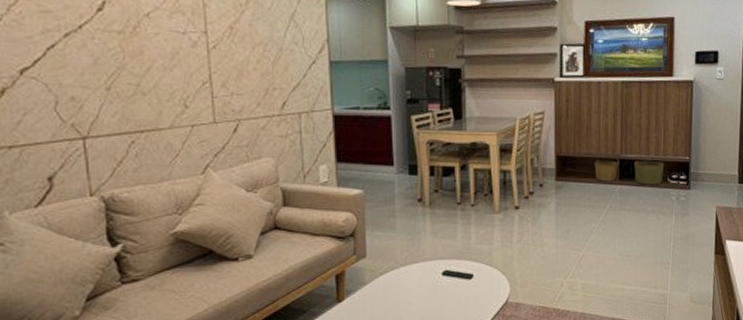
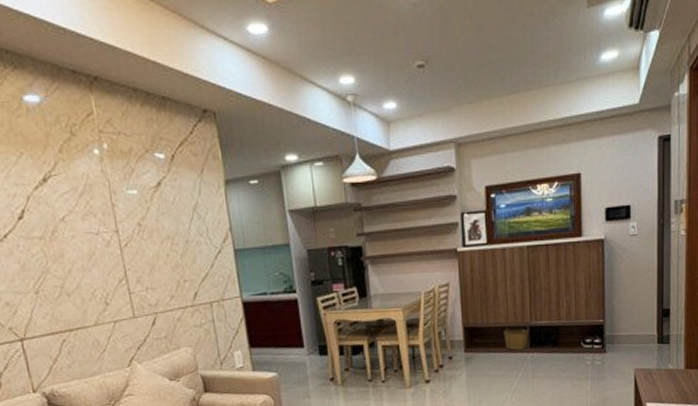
basket: present [634,160,663,185] -> none [545,326,576,351]

